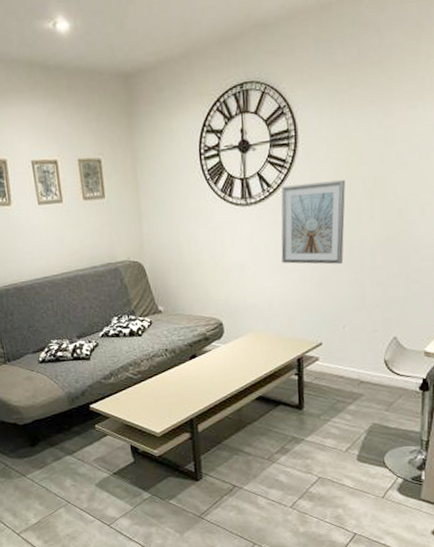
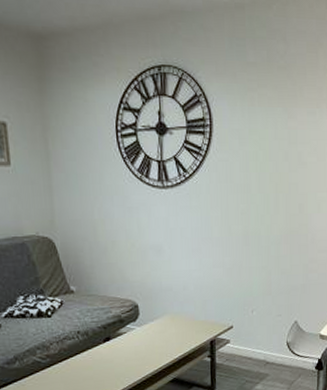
picture frame: present [281,180,346,265] -> none [196,172,255,252]

